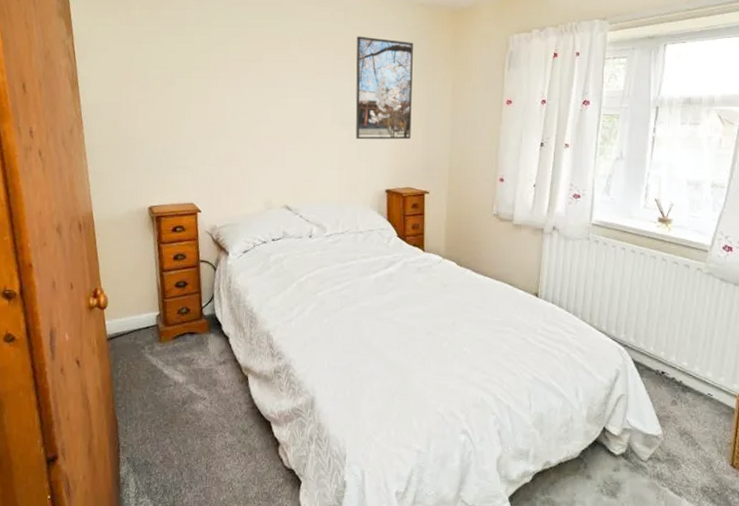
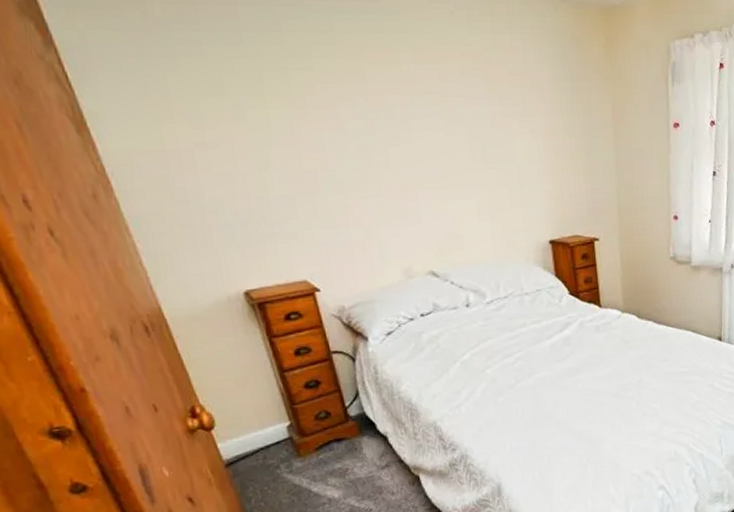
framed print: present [355,36,413,140] -> none [487,44,571,182]

